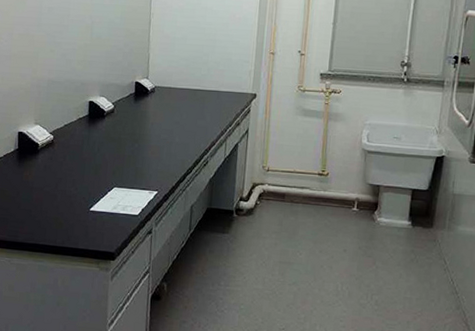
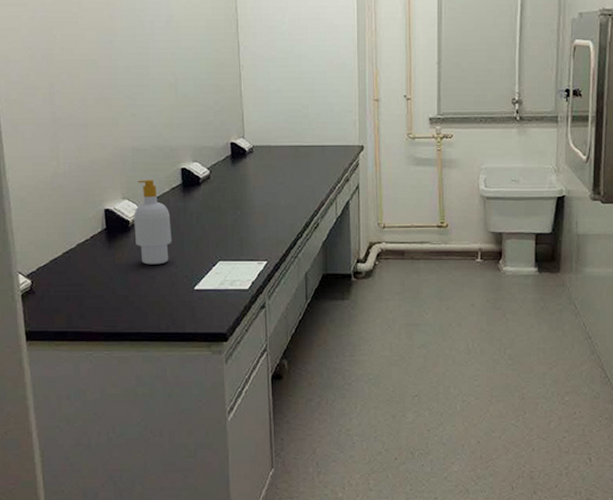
soap bottle: none [42,108,76,185] -> present [134,180,172,265]

